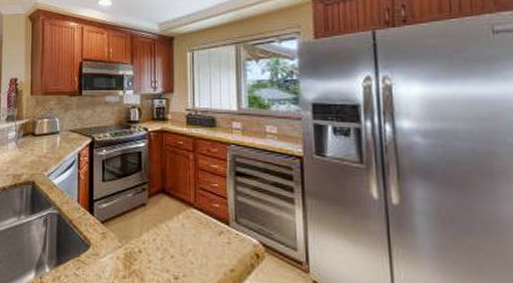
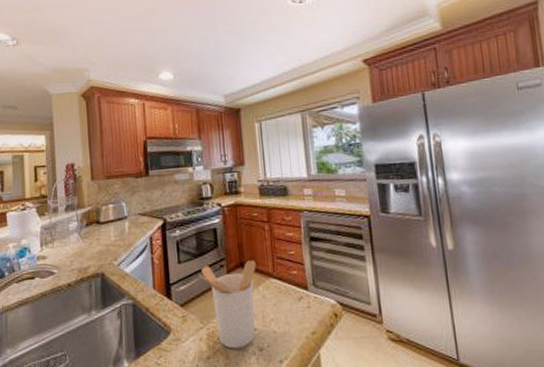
utensil holder: none [121,187,178,274] -> present [199,260,256,349]

